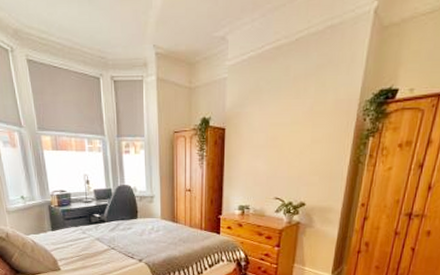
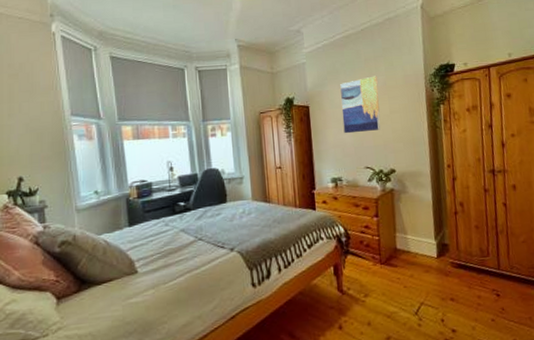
wall art: none [258,98,304,162] -> present [340,76,381,134]

